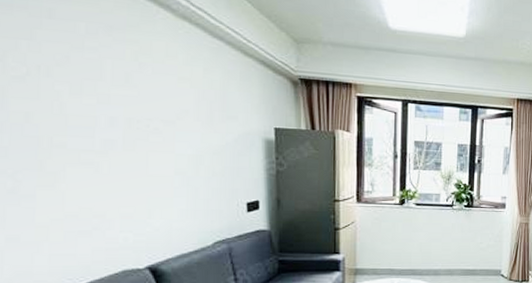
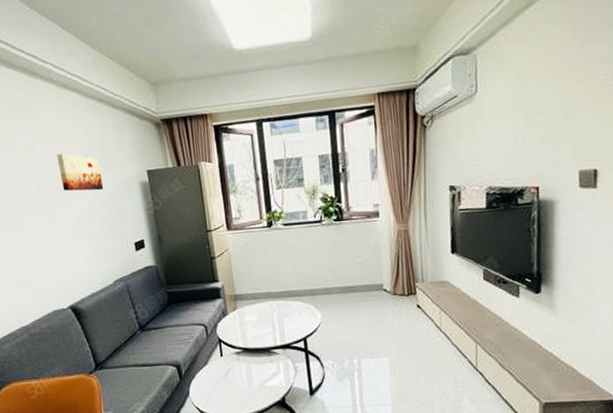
wall art: none [160,90,218,140] -> present [56,153,104,191]

